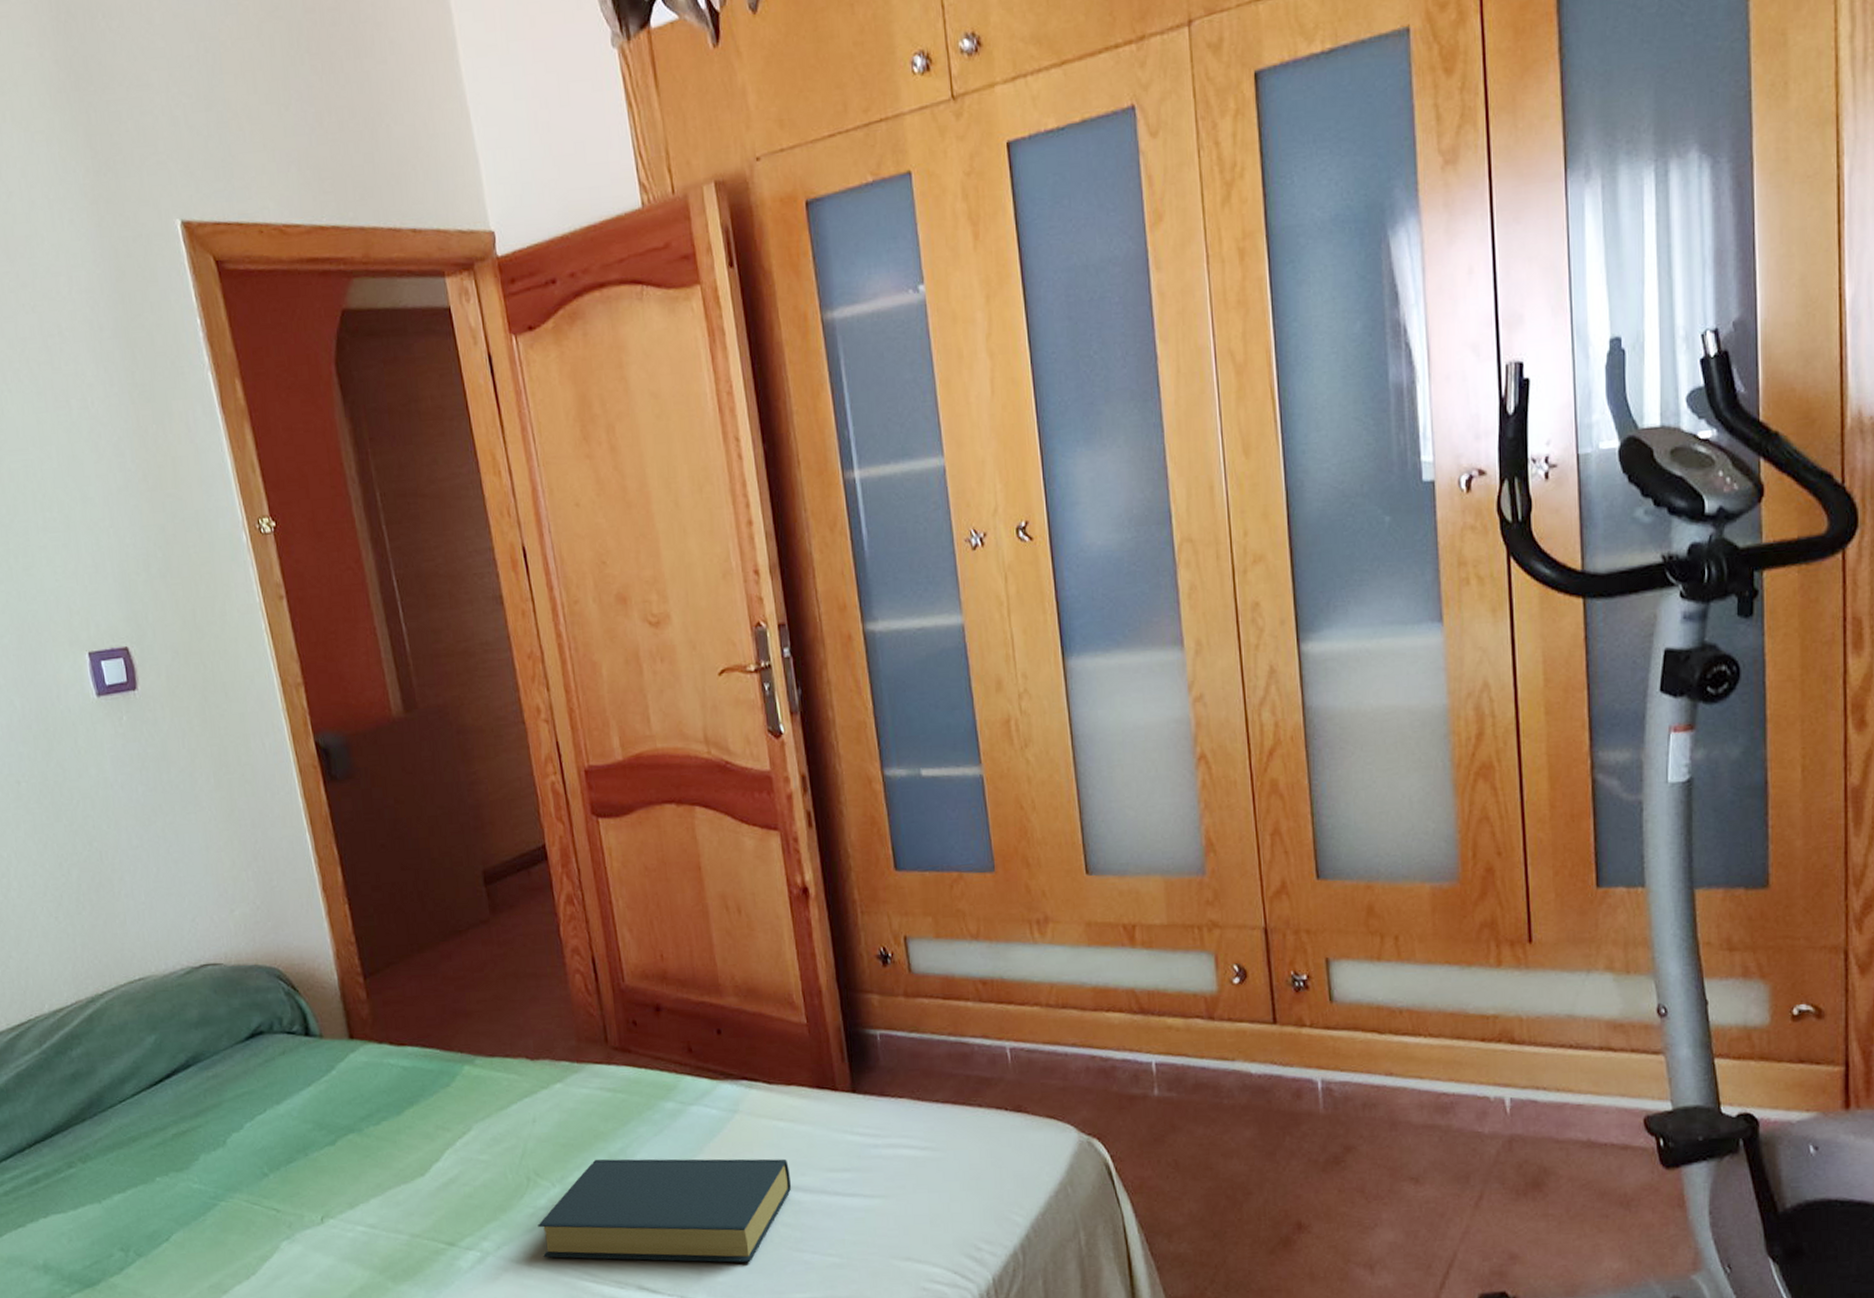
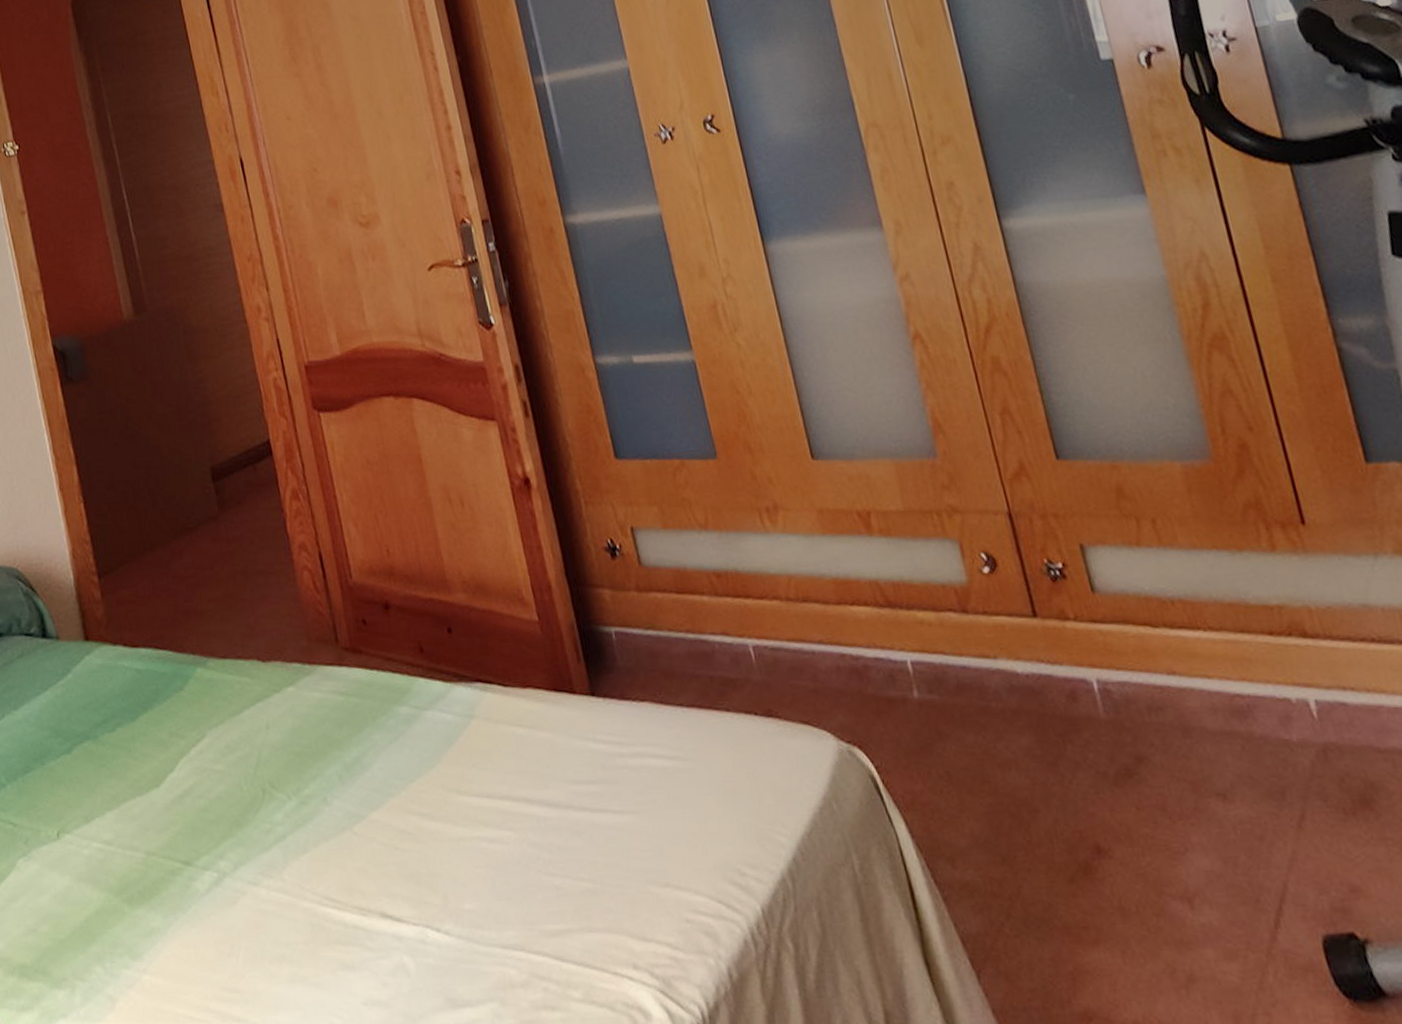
hardback book: present [538,1158,792,1263] -> none [275,769,536,888]

